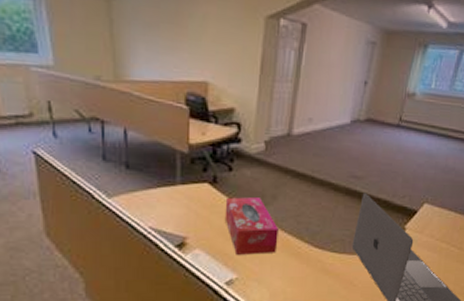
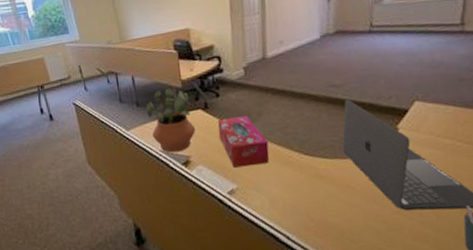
potted plant: none [138,151,199,231] -> present [146,88,196,153]

